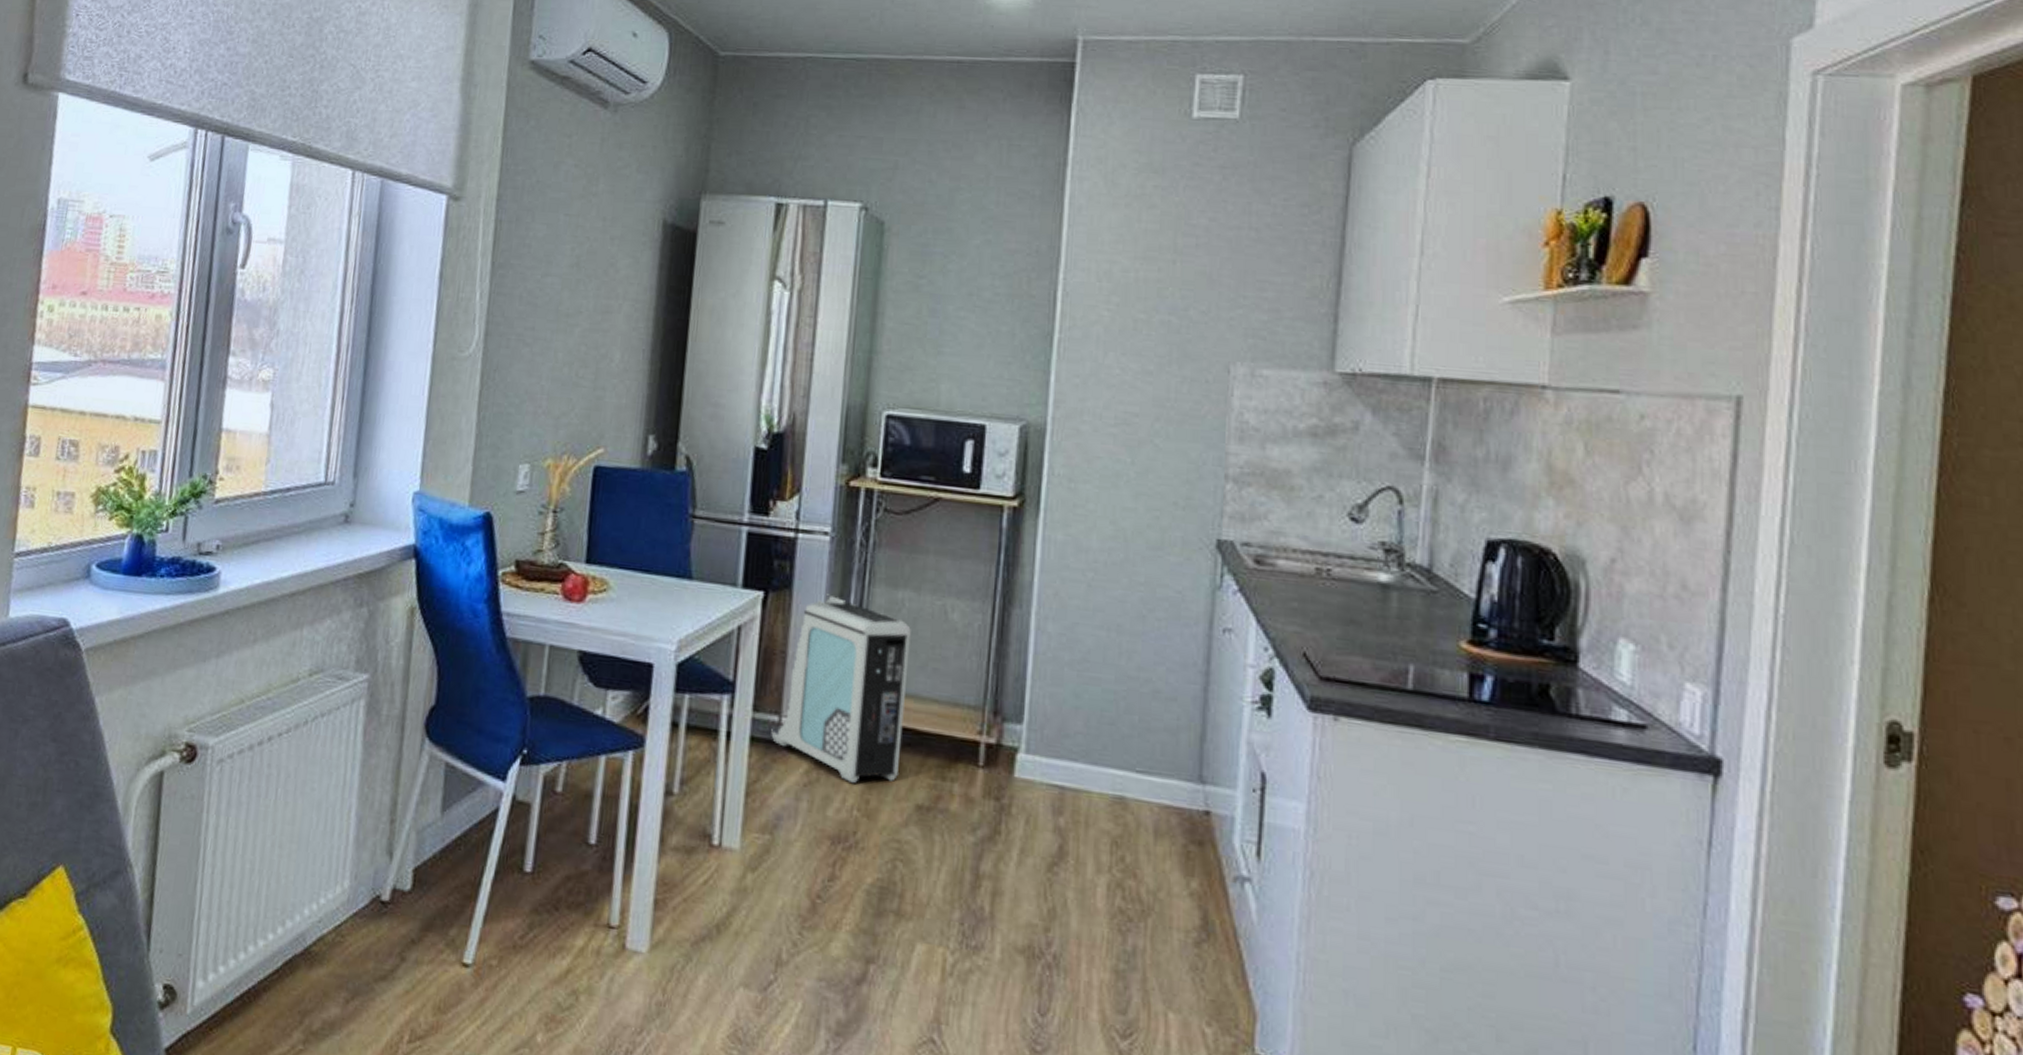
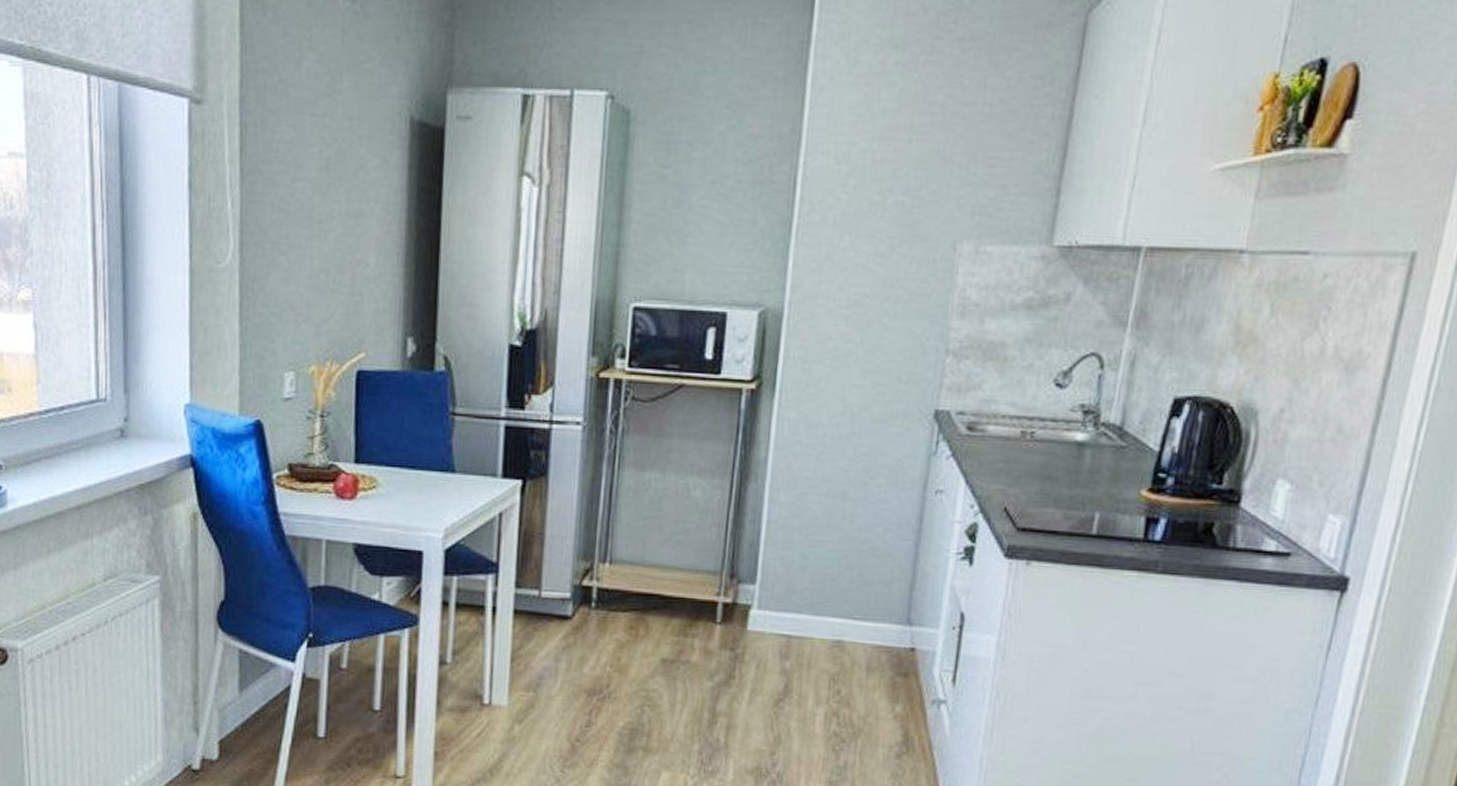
air purifier: present [771,594,911,783] -> none [532,479,657,644]

